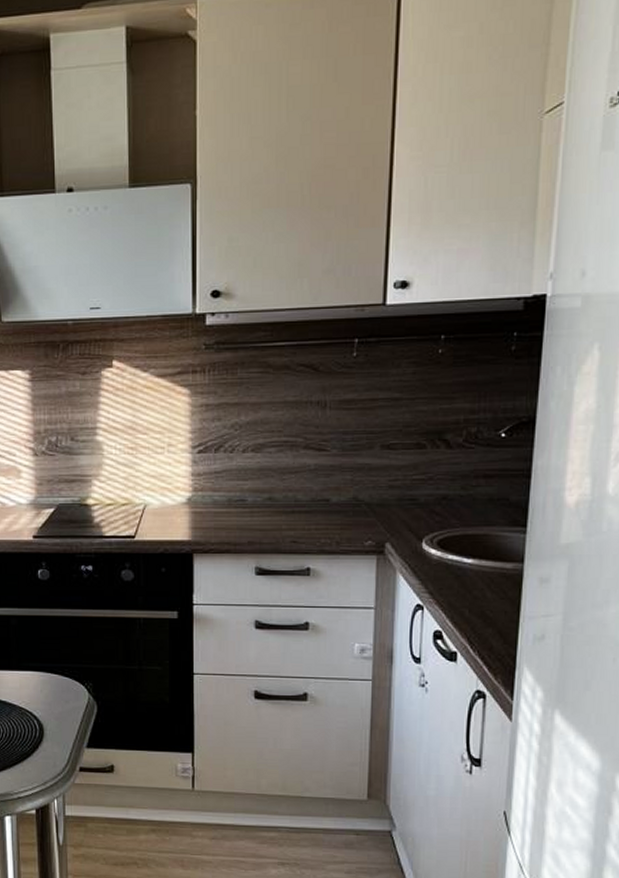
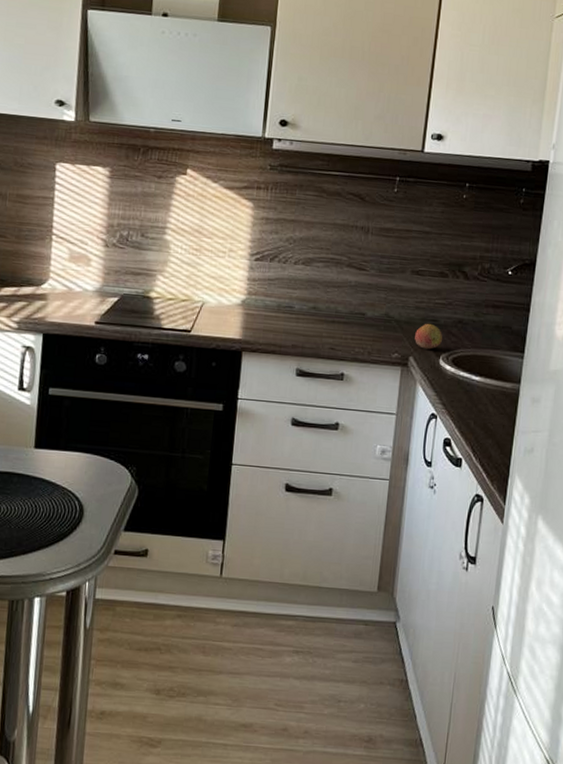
fruit: none [390,503,425,533] -> present [415,323,443,349]

